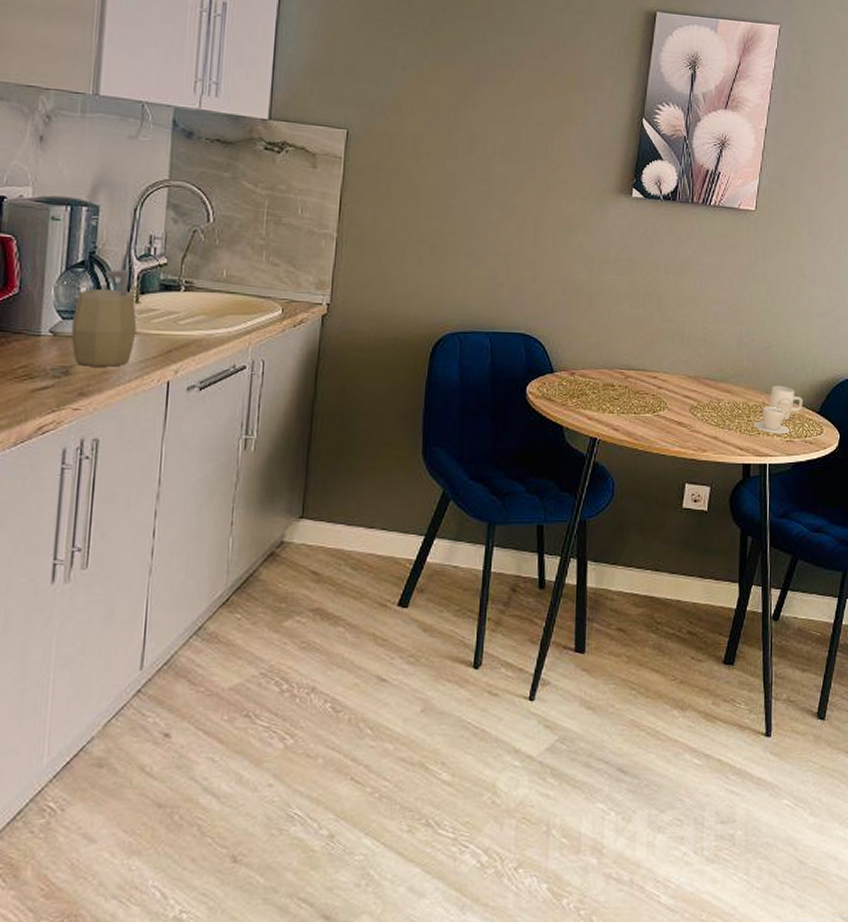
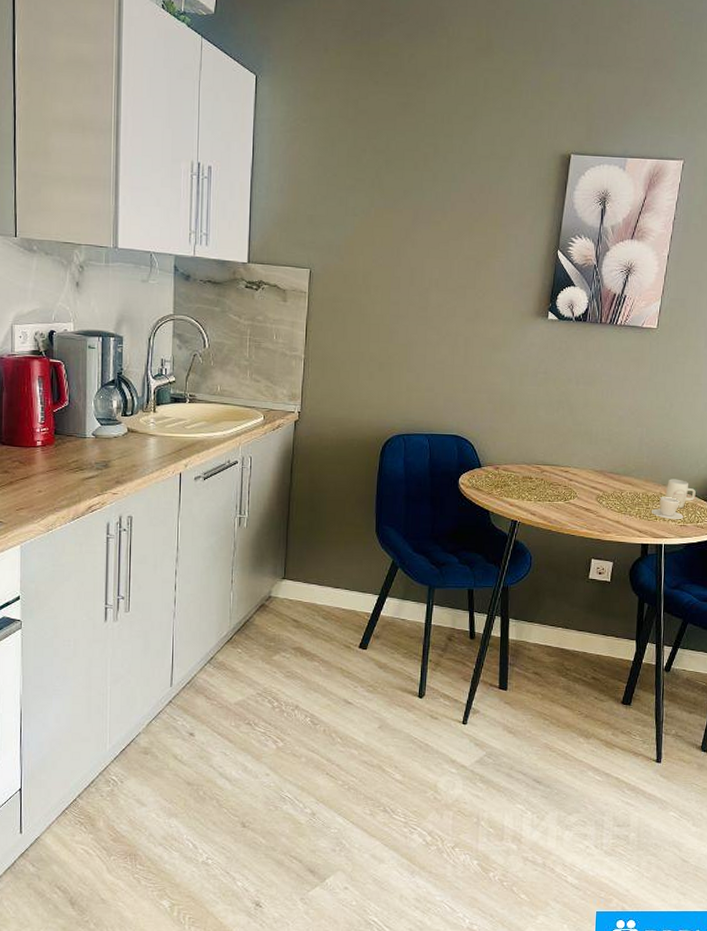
soap dispenser: present [71,269,137,367] -> none [108,386,155,462]

